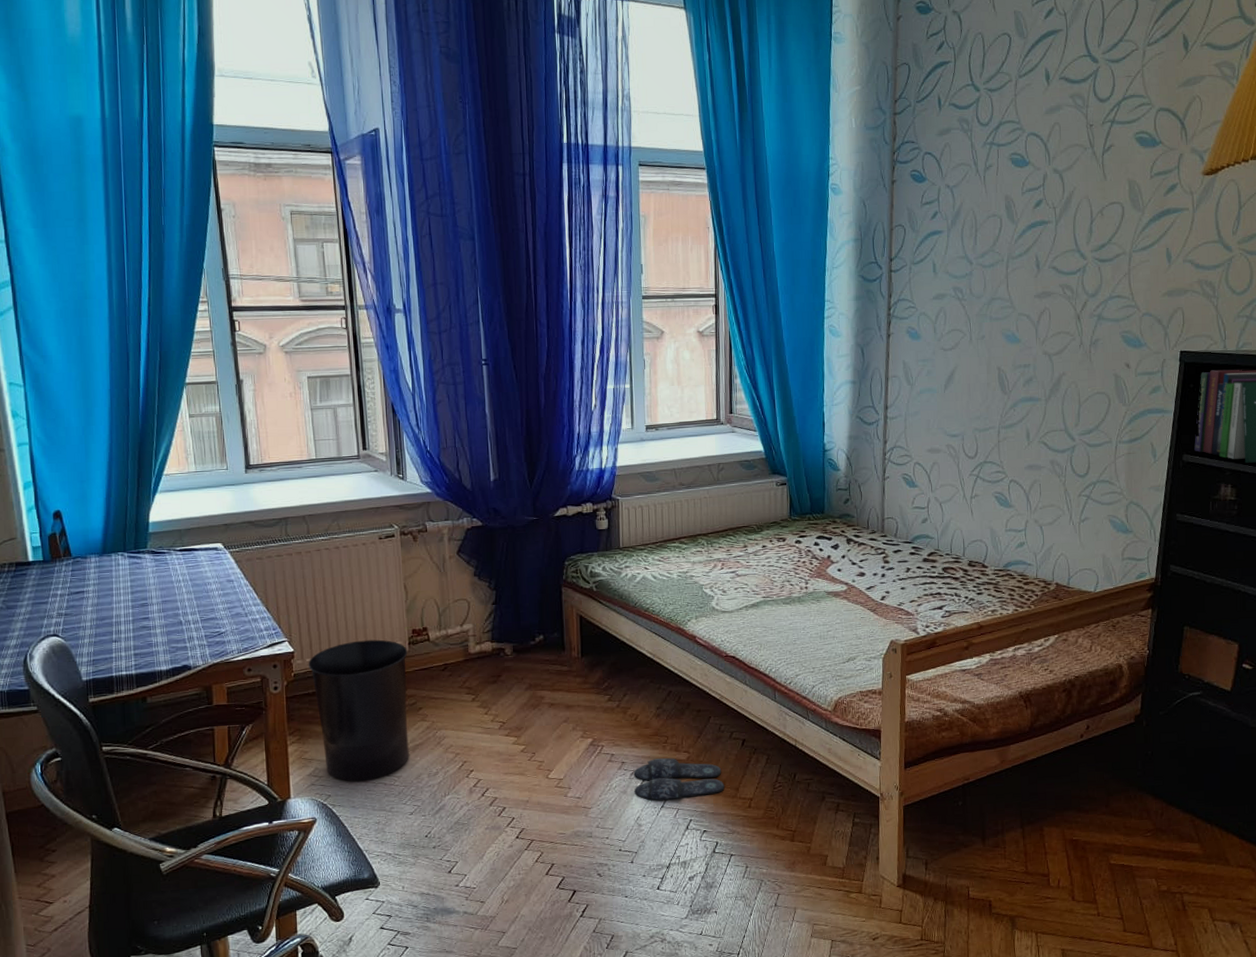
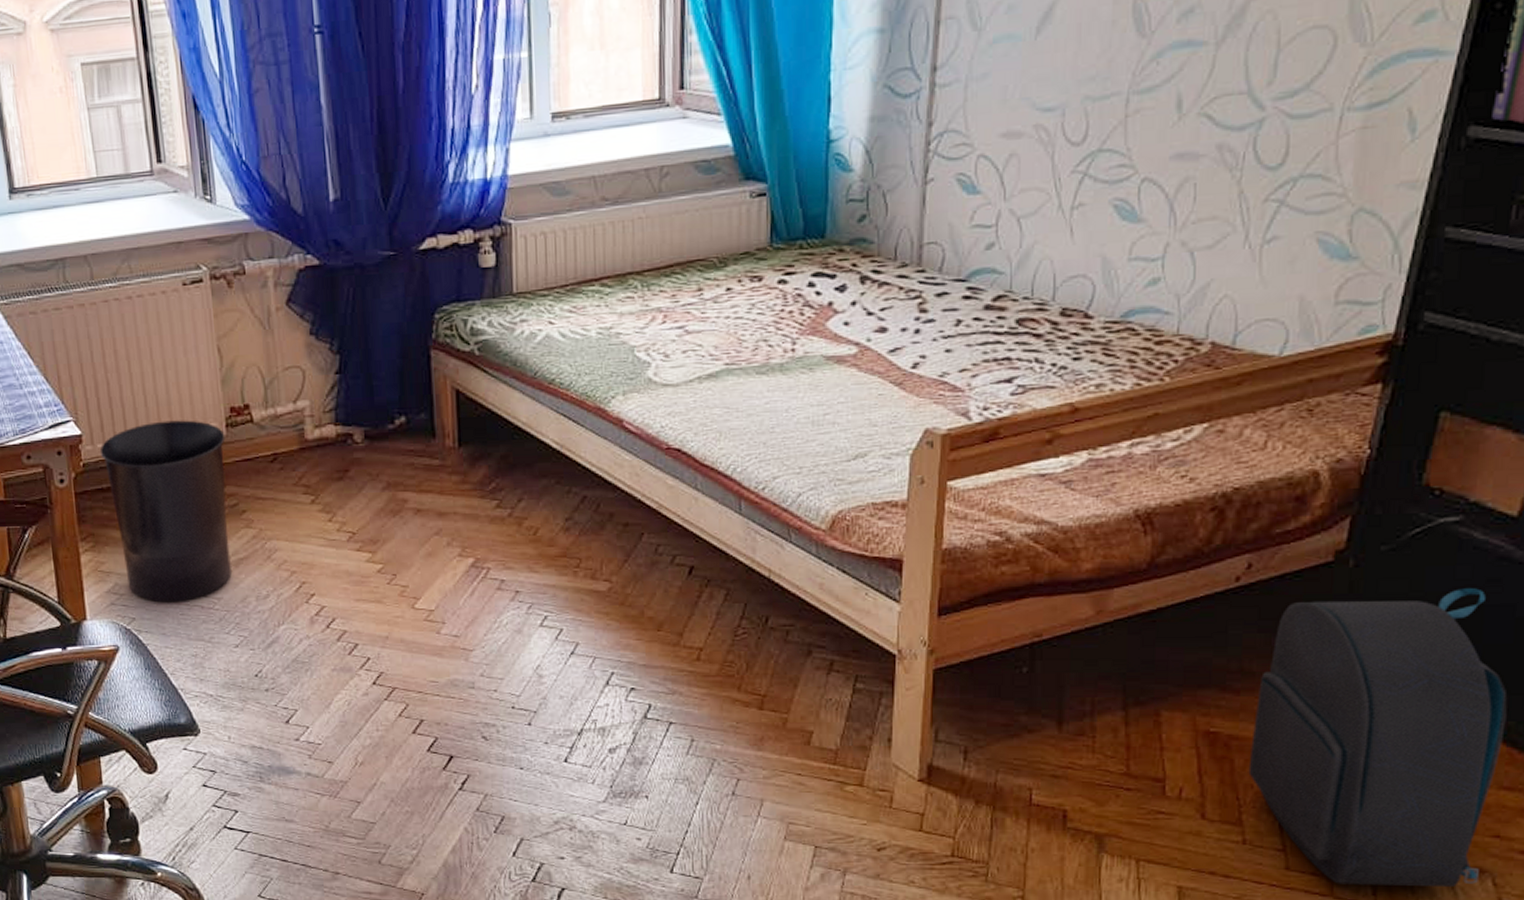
slippers: present [633,758,725,801] -> none [532,588,662,646]
backpack: none [1097,737,1237,939] -> present [1248,588,1508,888]

